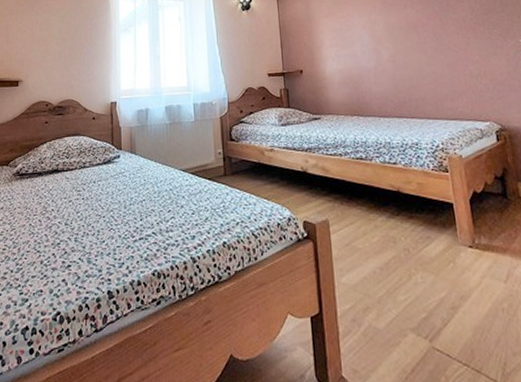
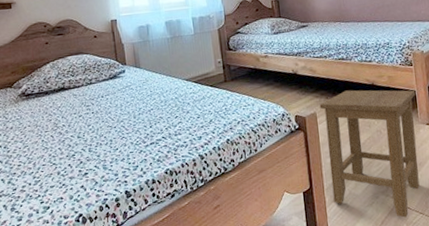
stool: none [332,196,462,368] -> present [319,90,420,218]

